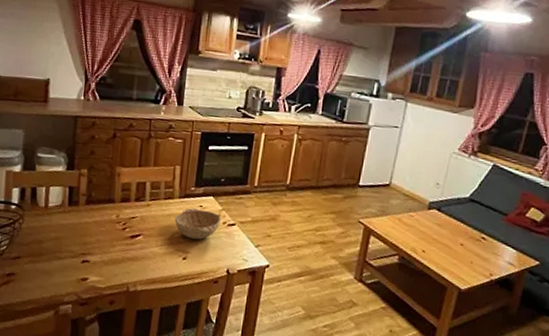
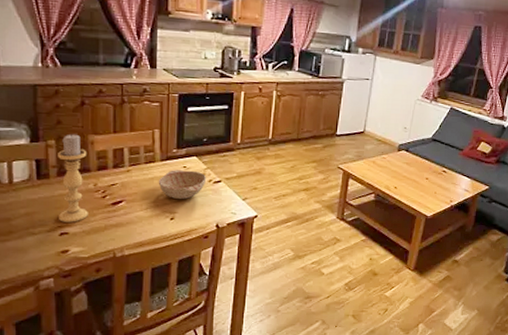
candle holder: none [83,164,114,252] -> present [58,134,88,223]

